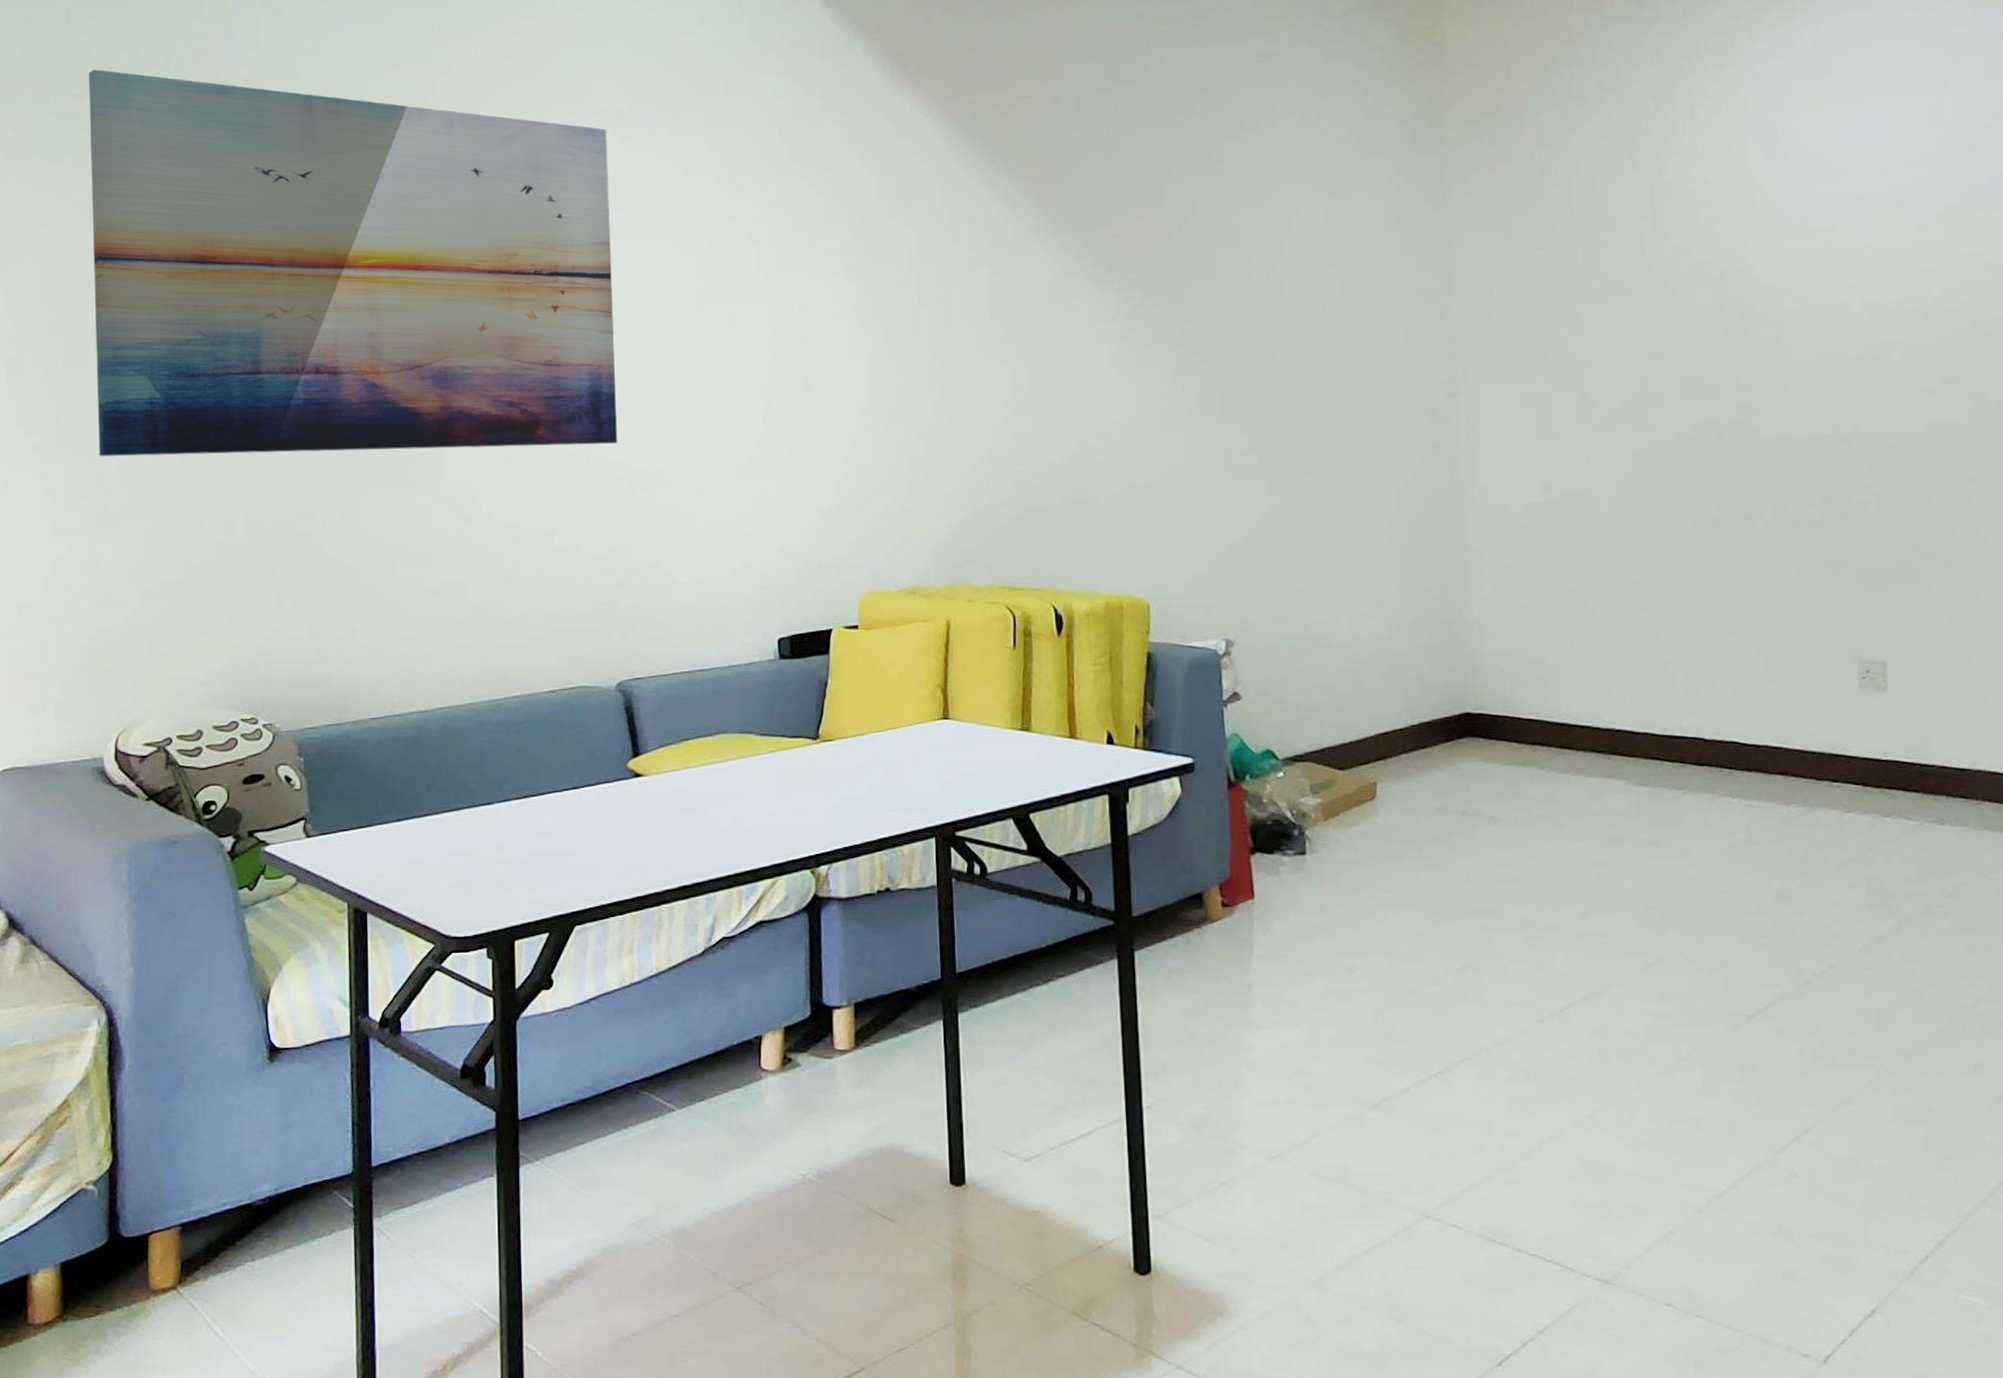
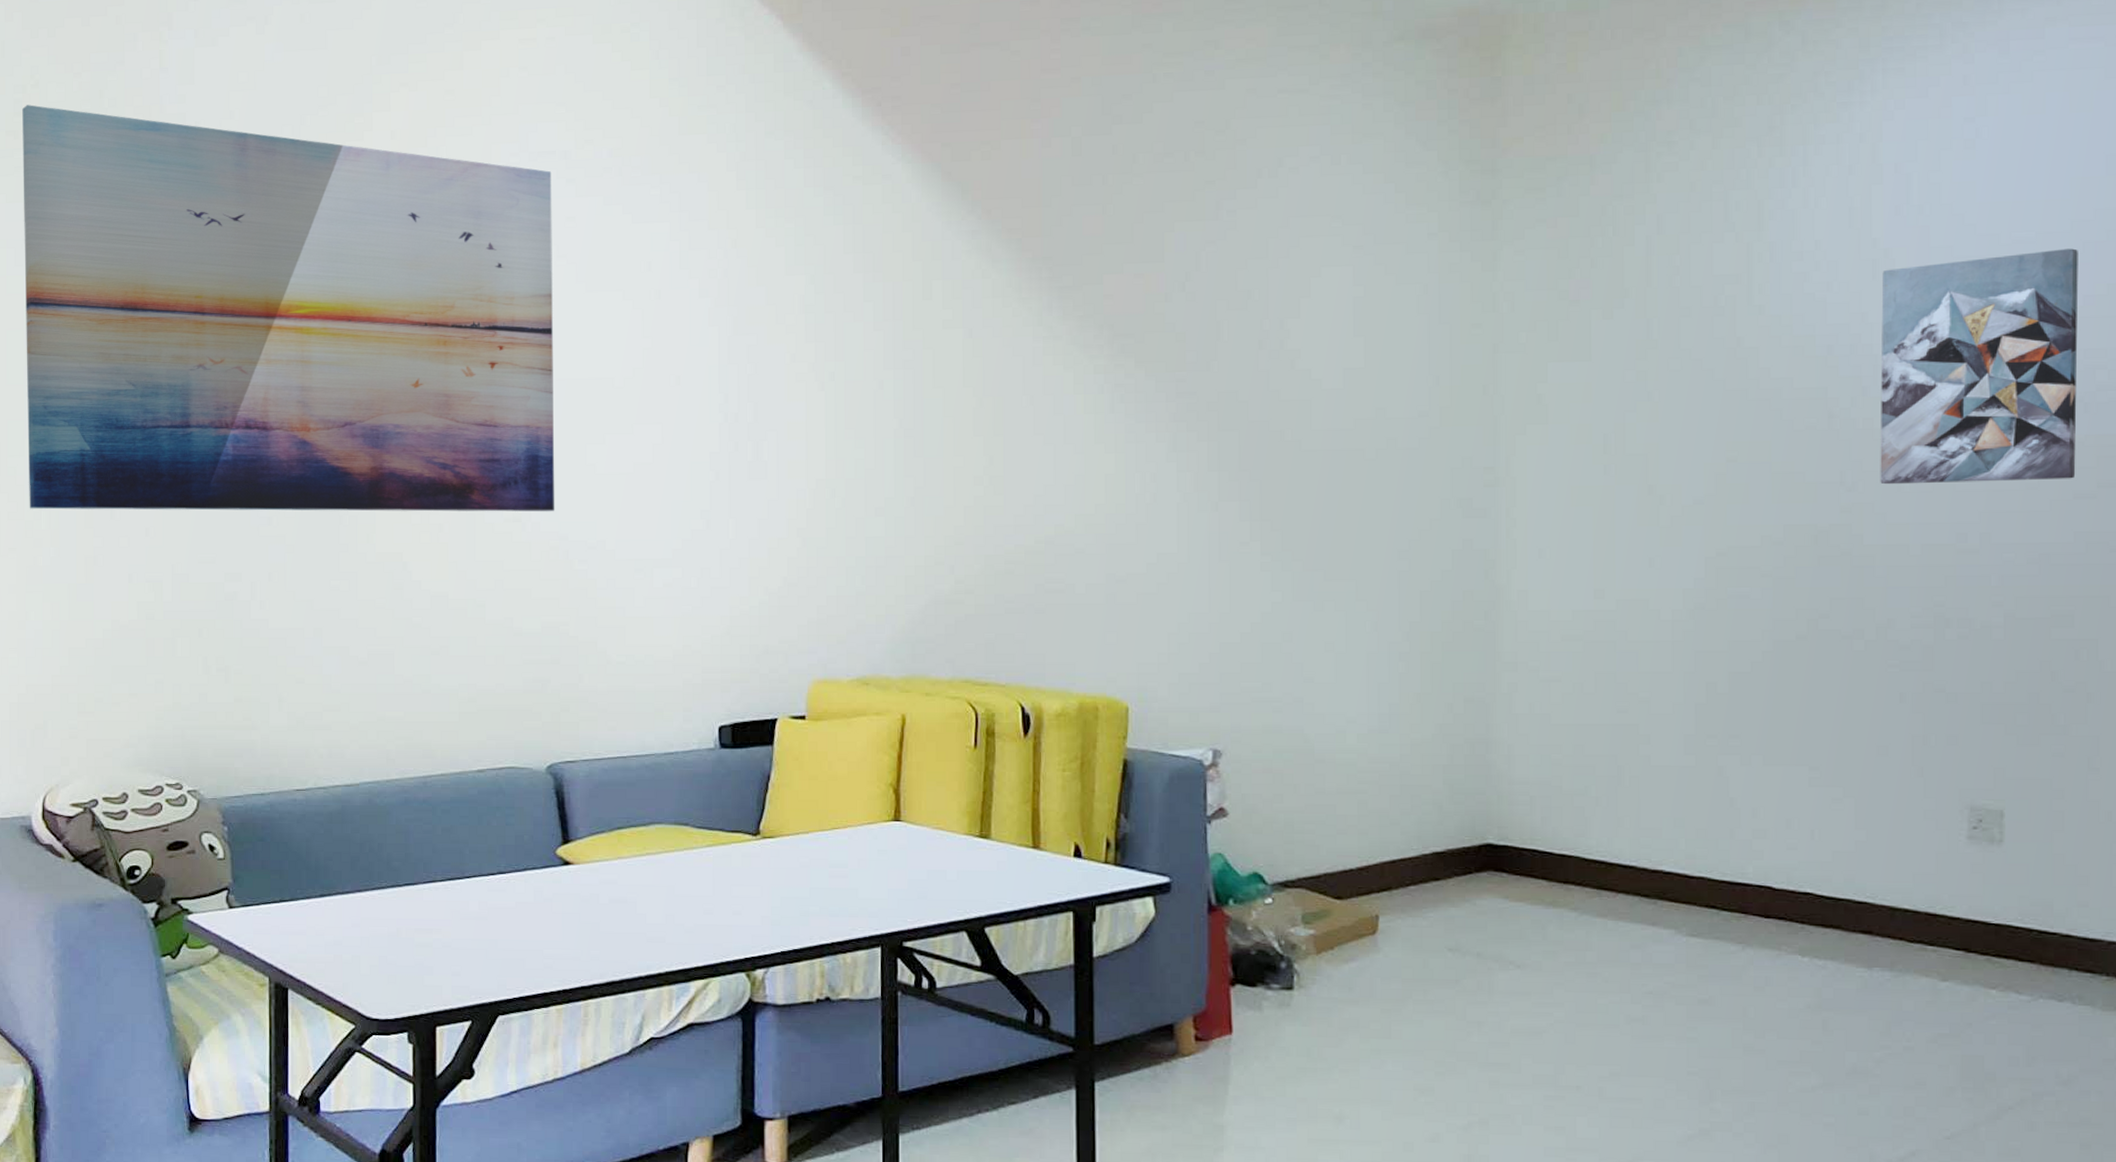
wall art: none [1759,184,1923,386] -> present [1880,248,2079,485]

